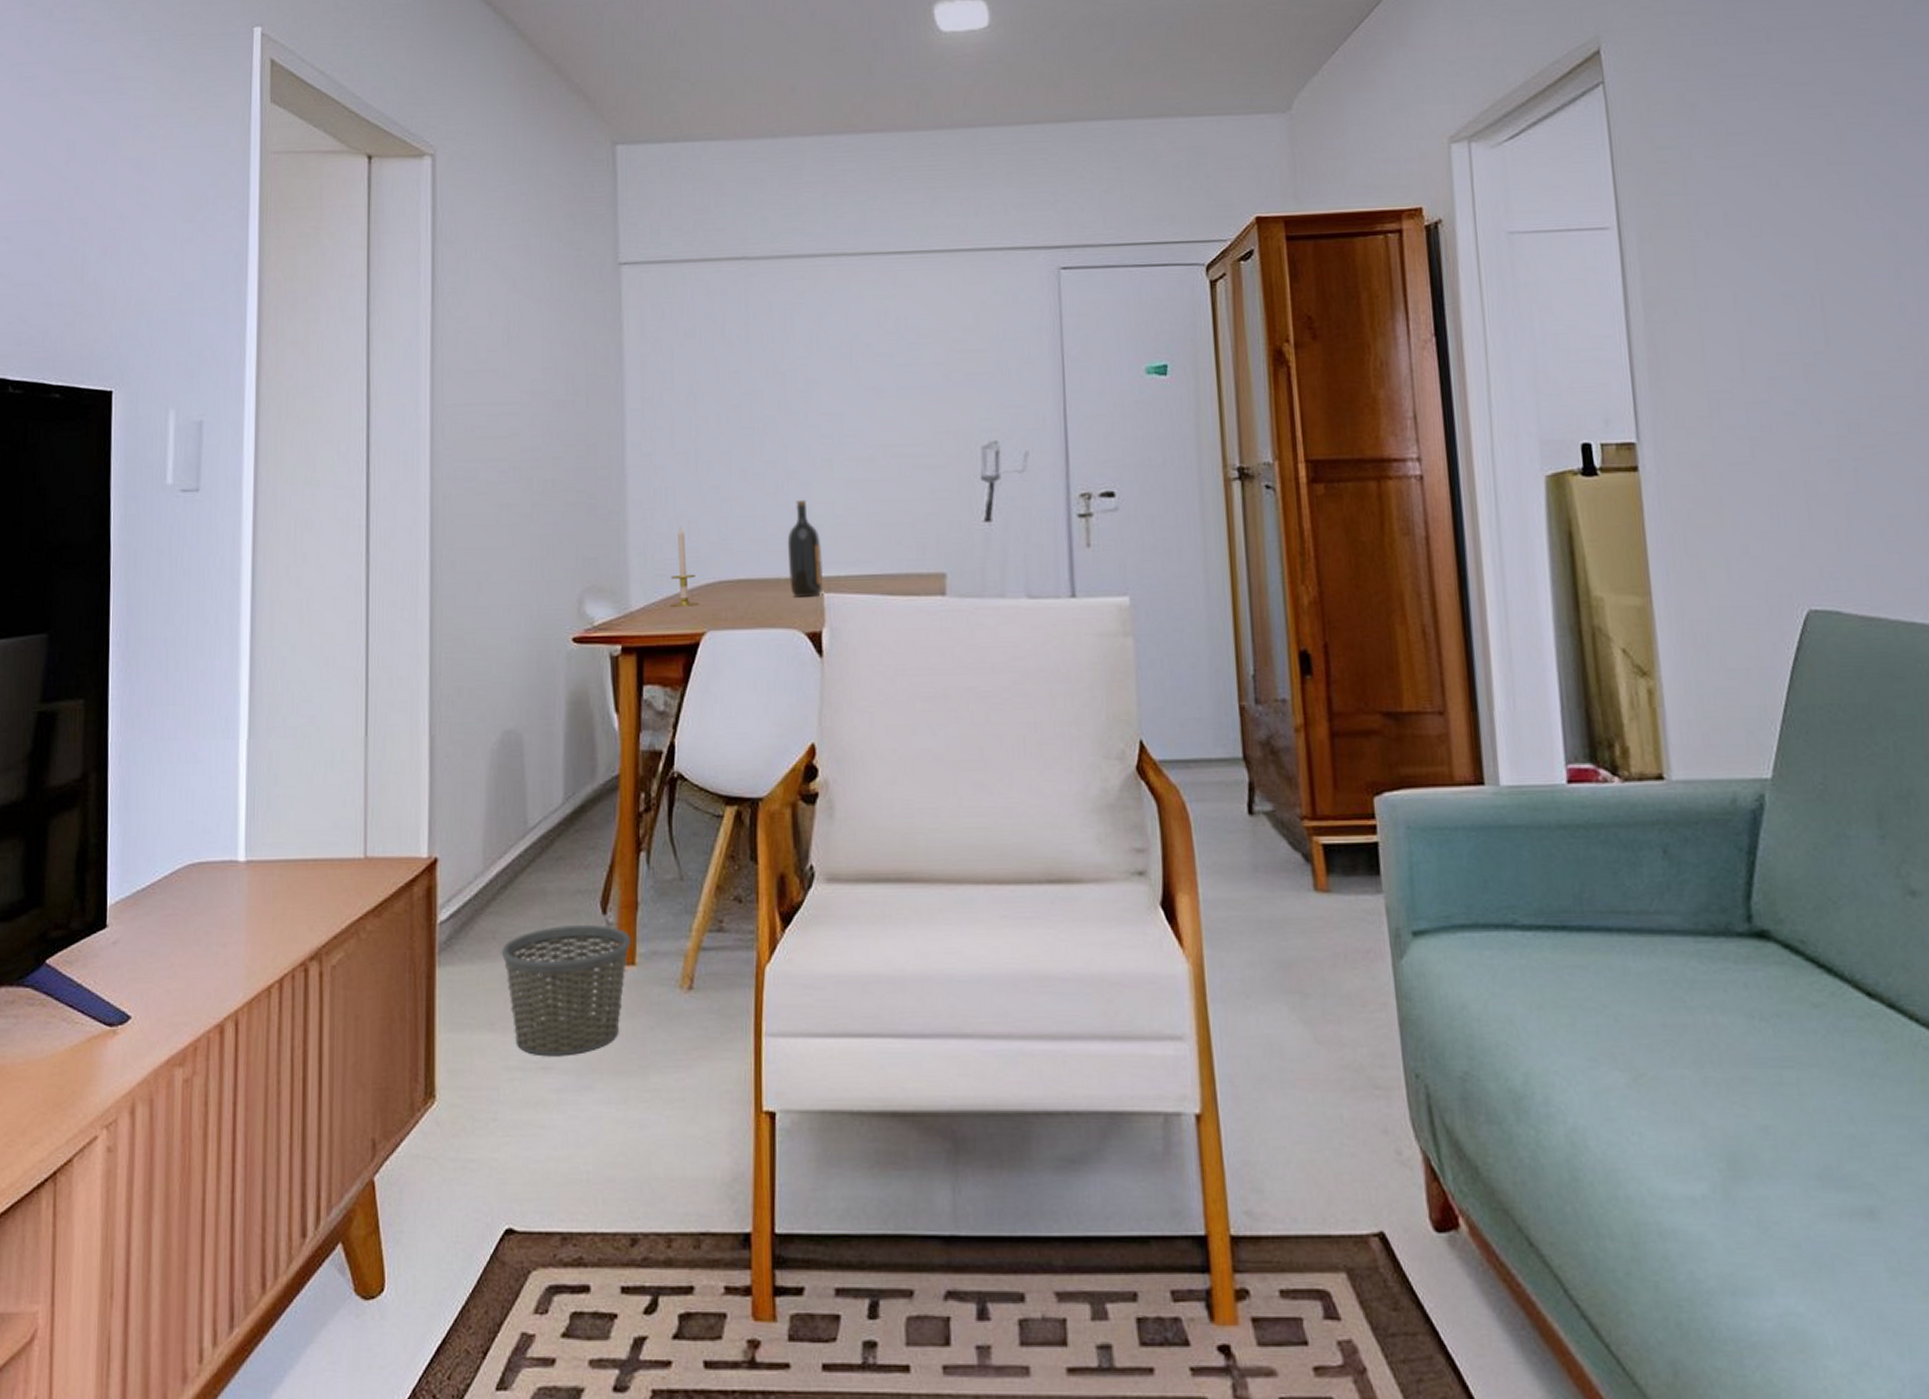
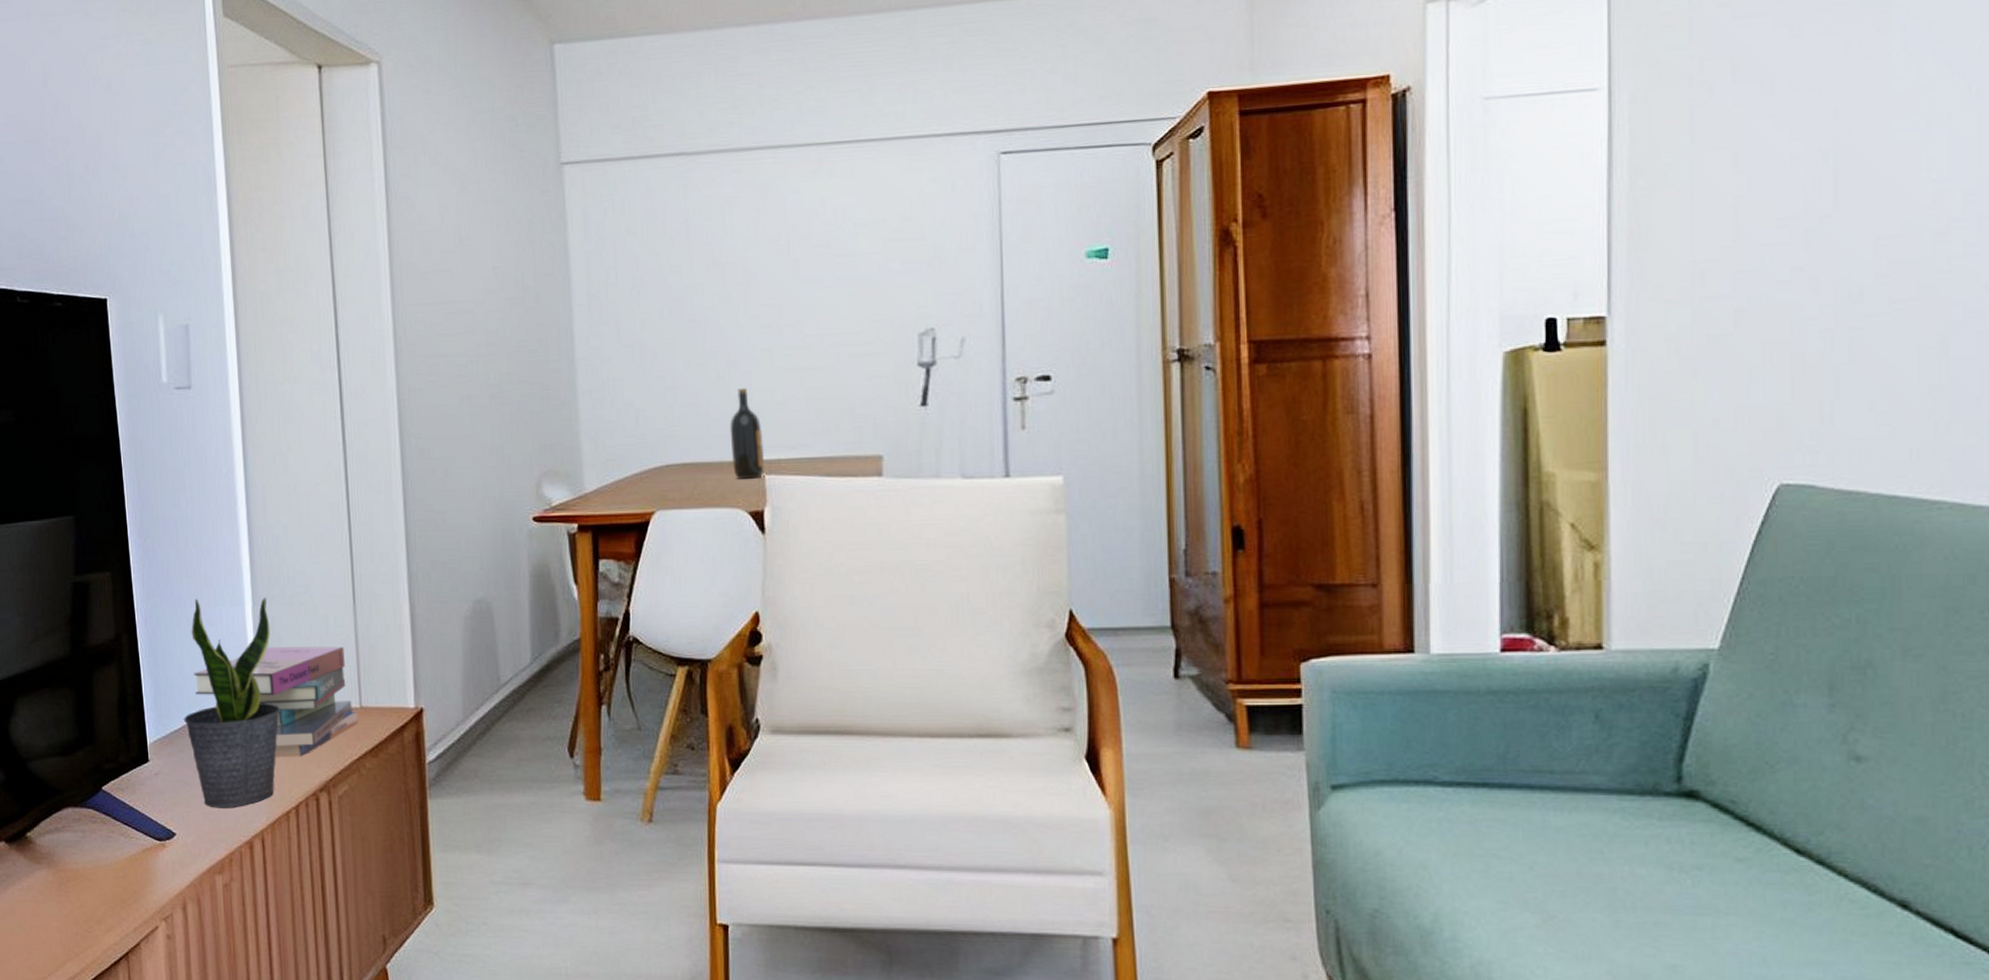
potted plant: none [154,728,272,984] -> present [183,597,281,808]
books: none [171,786,361,919] -> present [194,646,358,757]
basket: present [501,925,631,1055] -> none [483,767,596,874]
candle: present [669,526,700,608] -> none [620,415,649,490]

